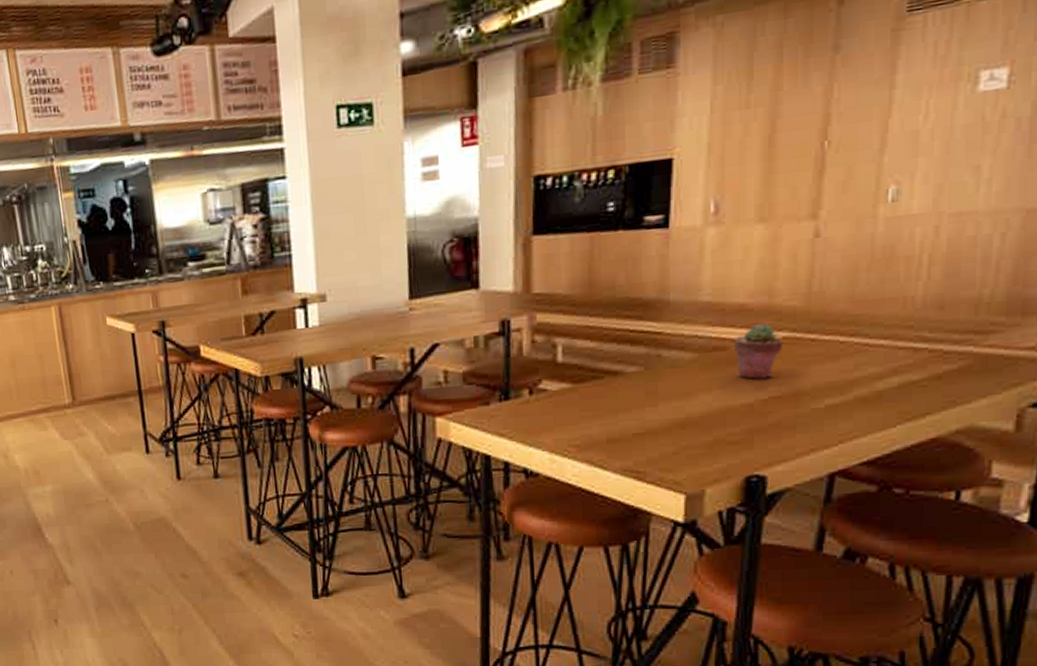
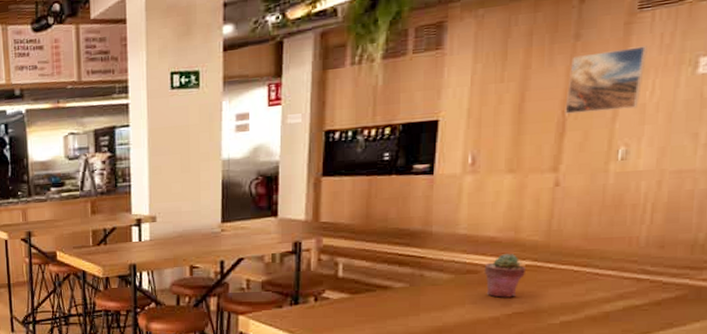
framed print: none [824,58,919,146] -> present [565,46,647,114]

